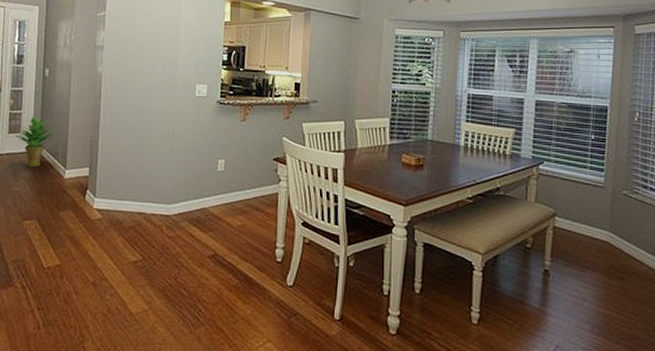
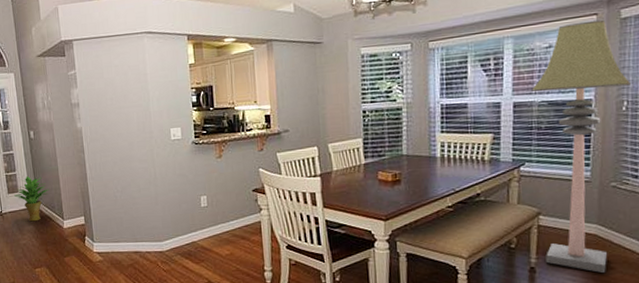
floor lamp: none [553,32,642,283] -> present [532,19,631,274]

